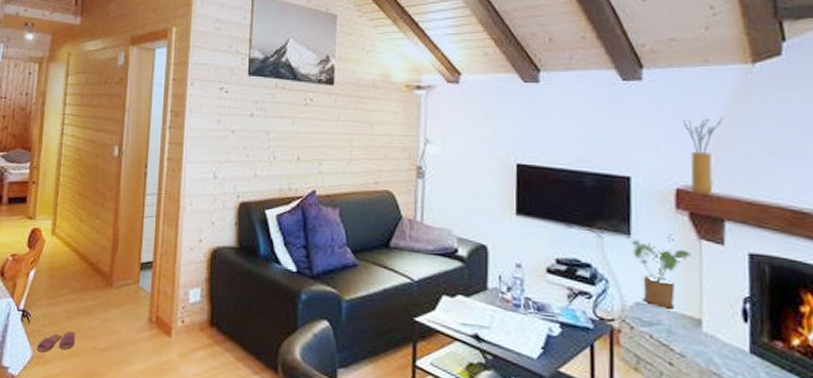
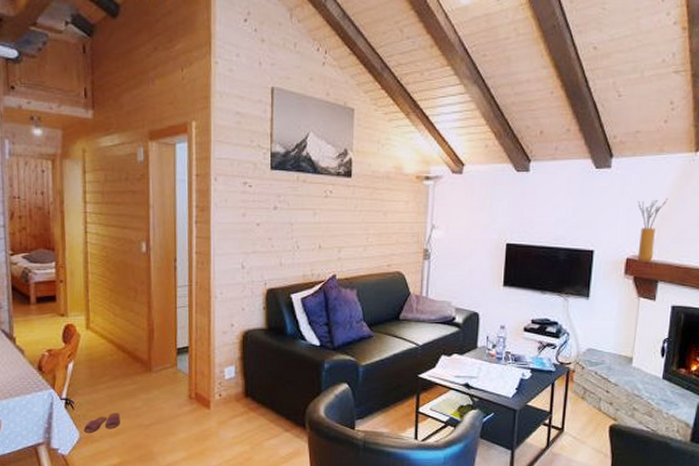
house plant: present [632,234,693,311] -> none [589,295,632,353]

